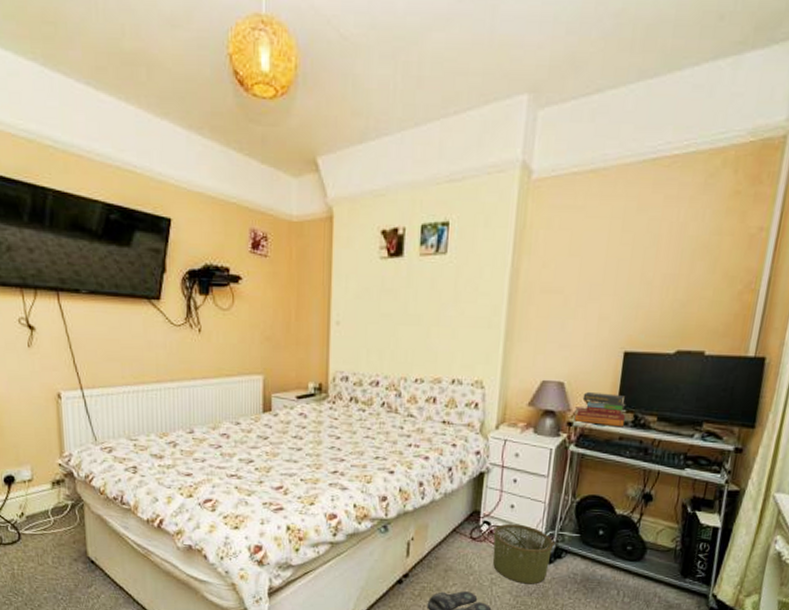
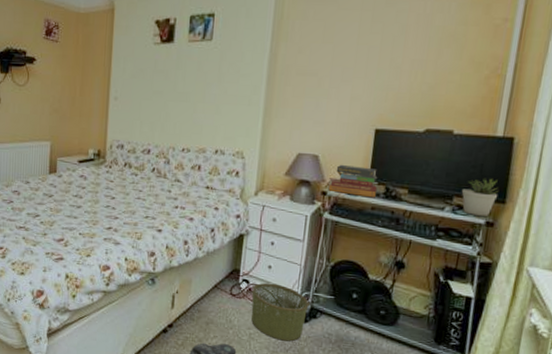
potted plant: none [711,402,749,443] -> present [461,178,499,217]

